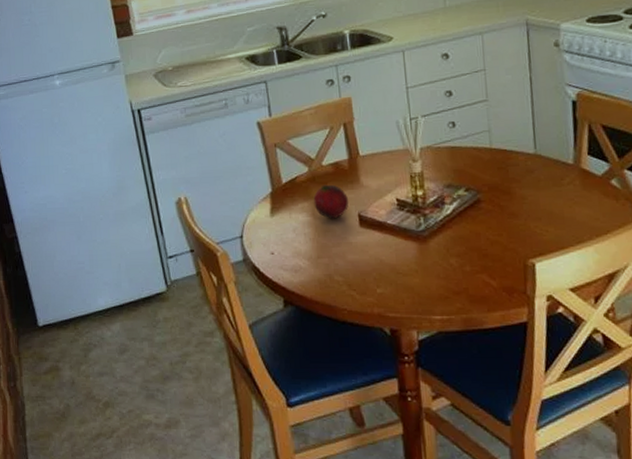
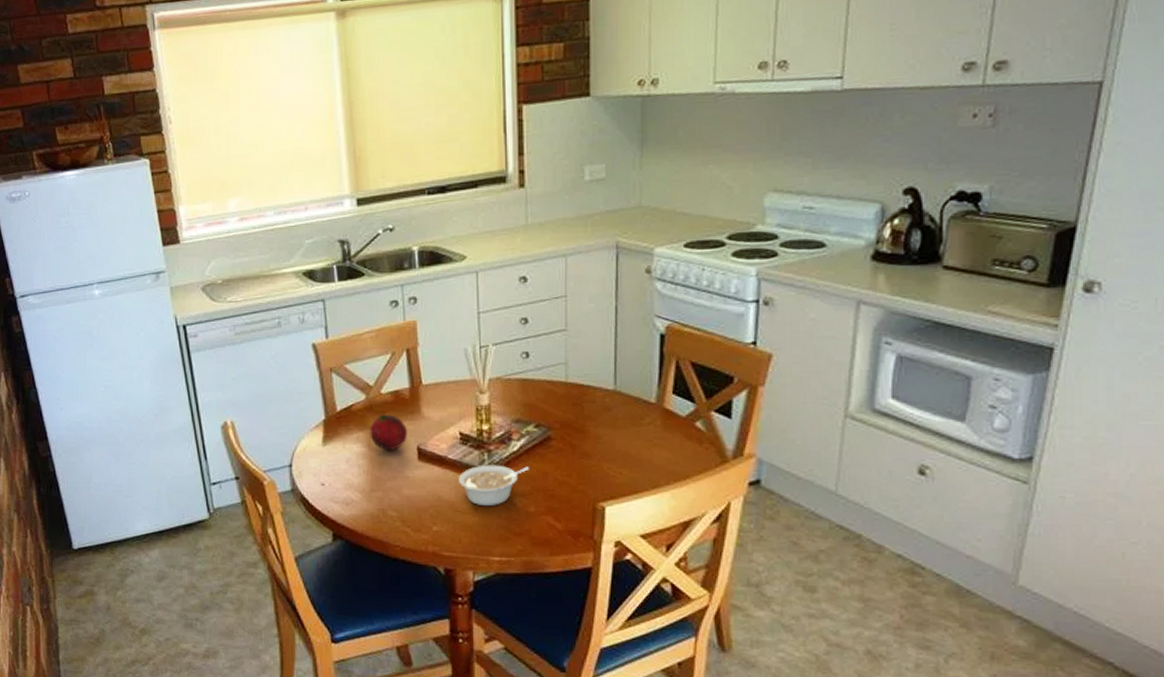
legume: none [398,228,462,268] -> present [459,464,529,507]

